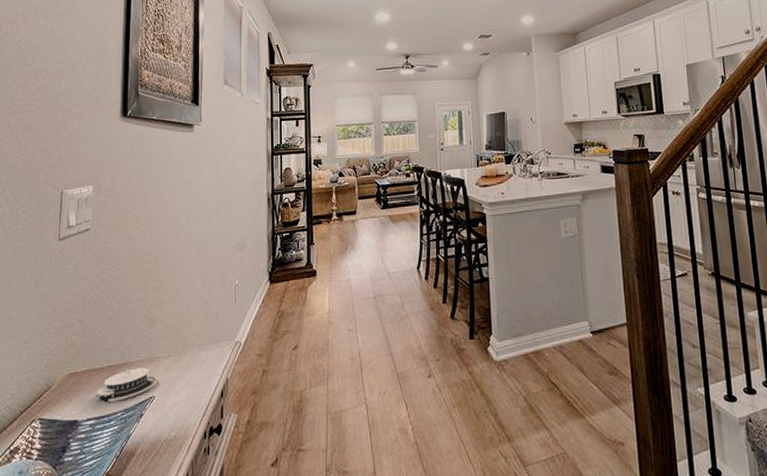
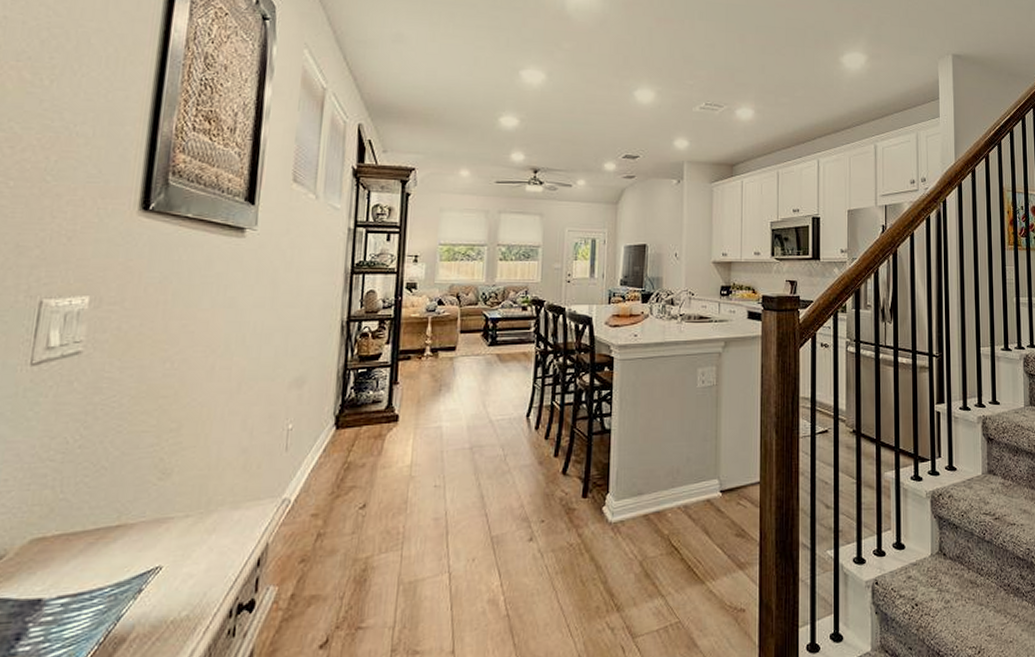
architectural model: present [96,367,158,403] -> none [73,530,168,575]

